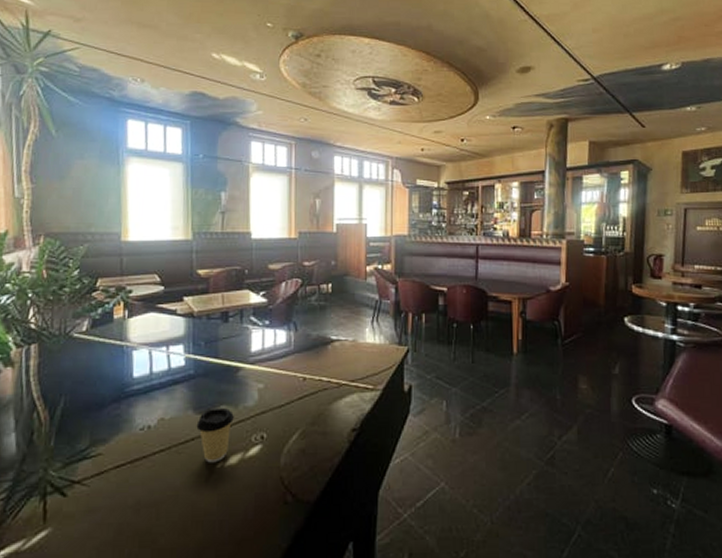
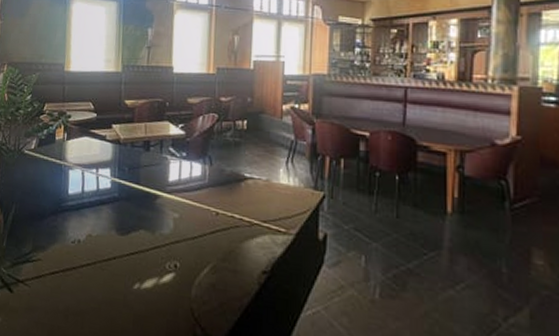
coffee cup: present [196,408,234,463] -> none [118,231,151,284]

